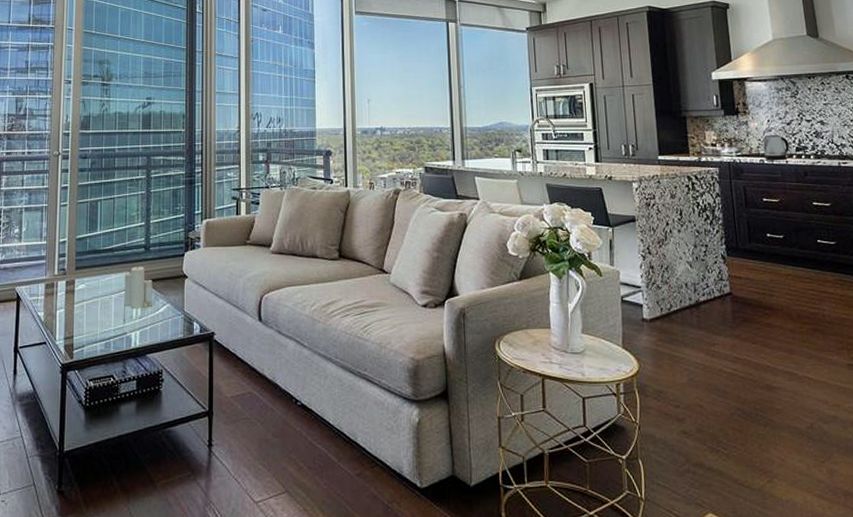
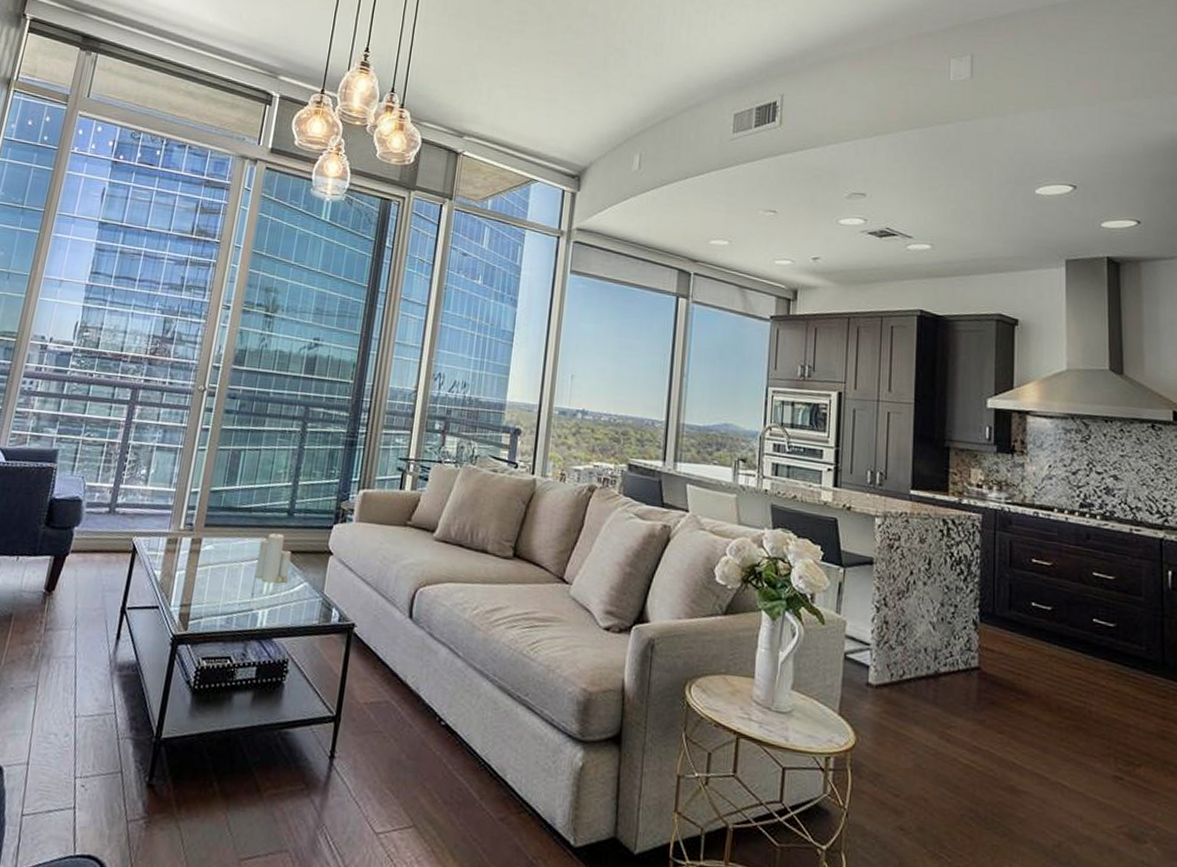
kettle: present [763,134,790,161] -> none [1040,482,1072,518]

